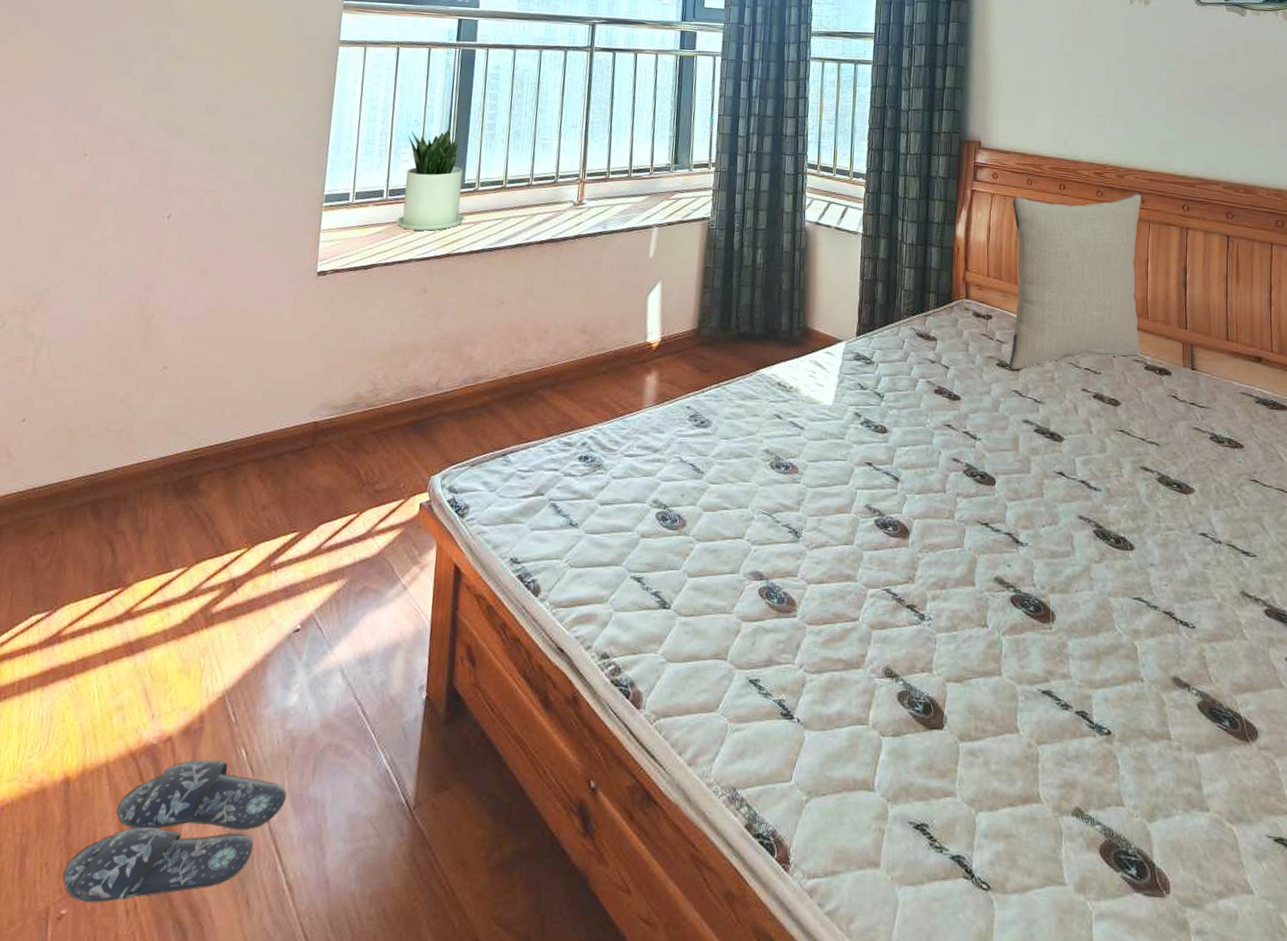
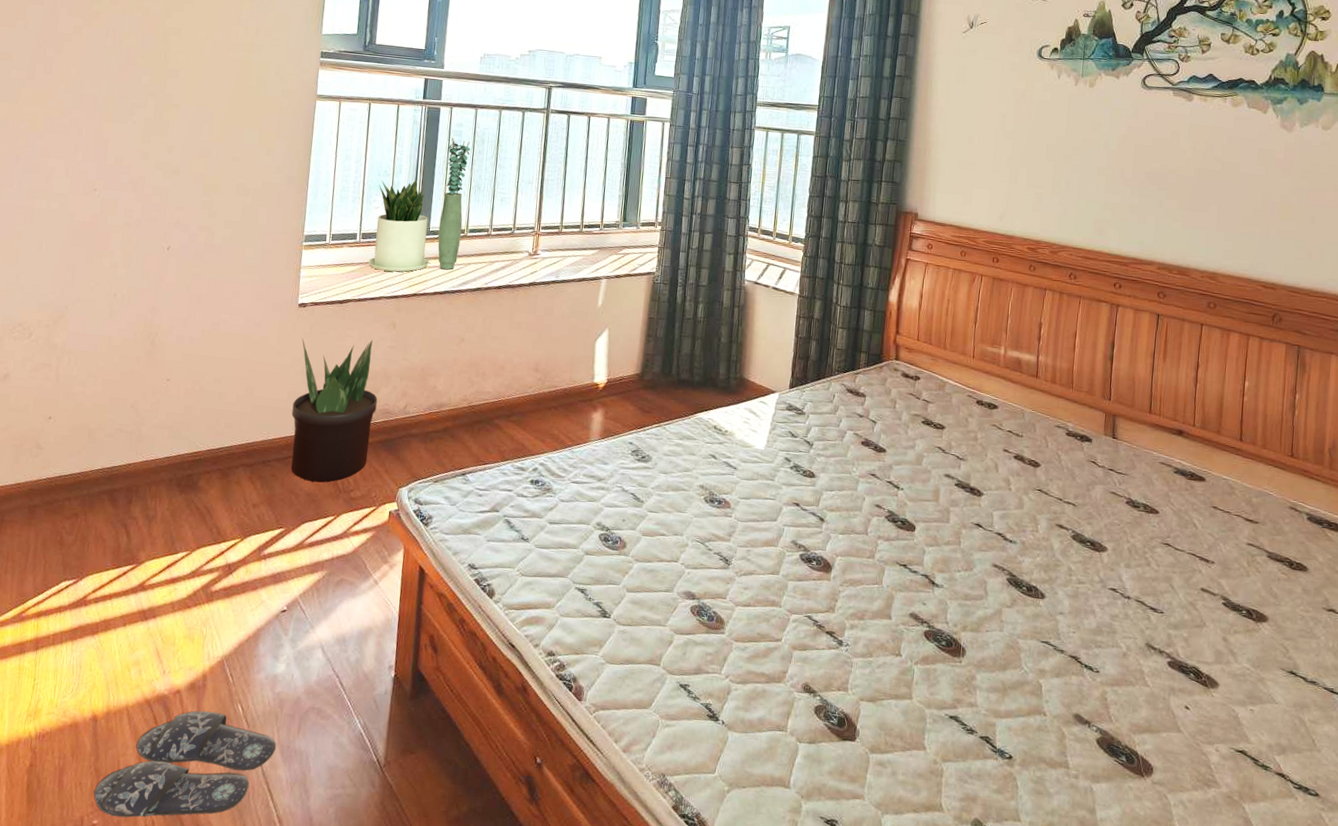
planter: none [306,308,407,475] -> present [291,338,378,483]
vase: none [473,81,509,226] -> present [437,137,471,270]
pillow: present [1009,193,1142,371] -> none [934,267,1074,429]

